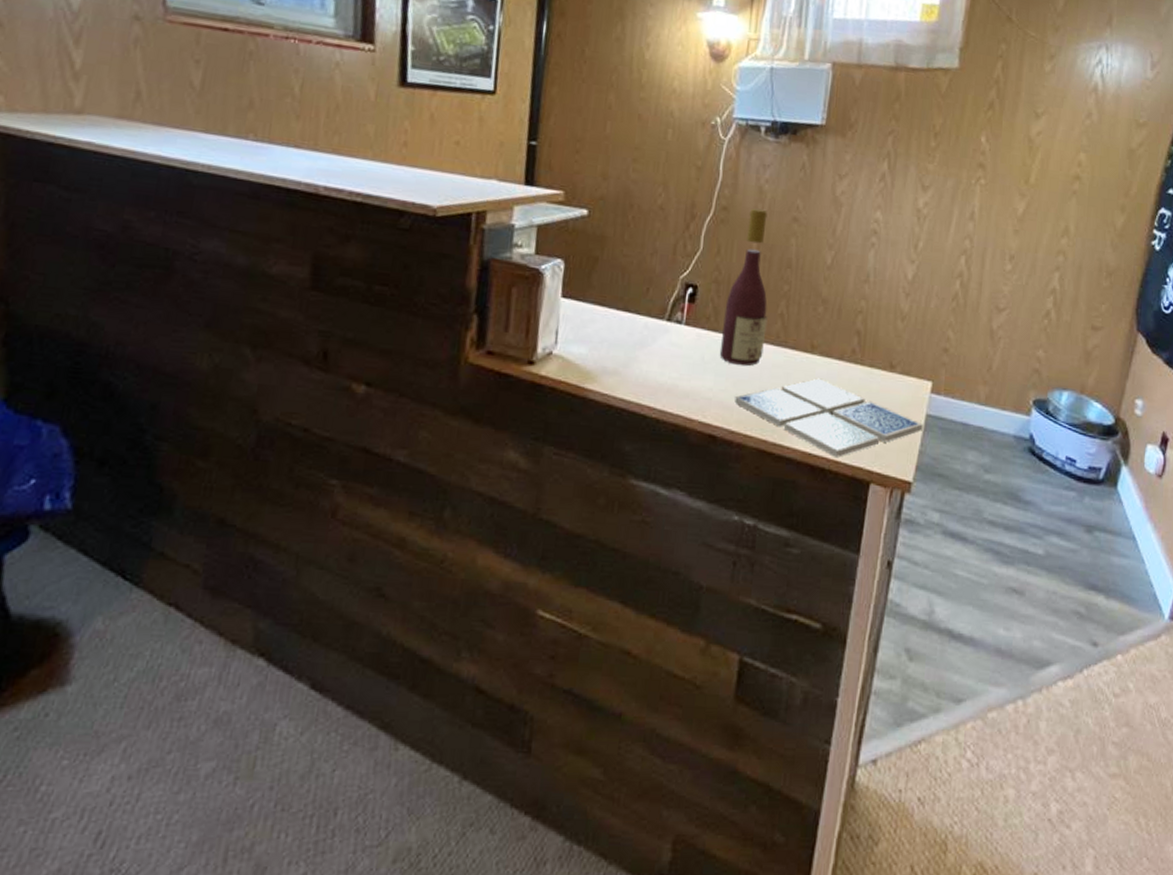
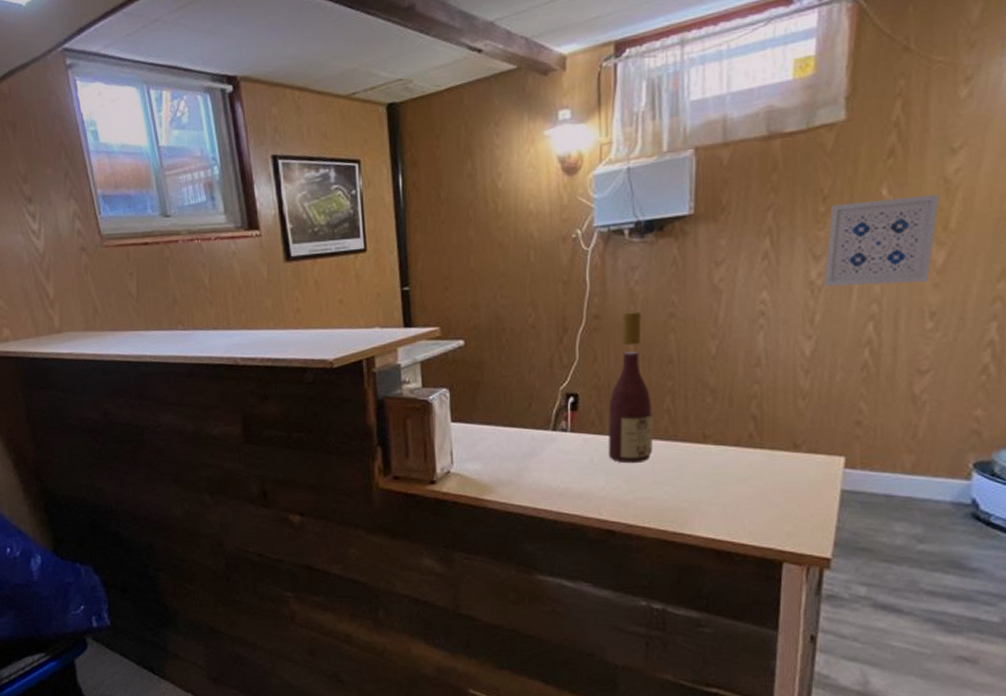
drink coaster: present [734,378,923,457] -> none [629,466,838,540]
wall art: none [928,141,1025,227] -> present [824,194,940,286]

